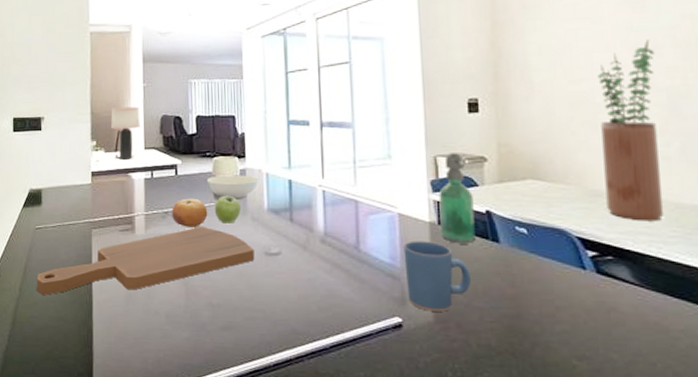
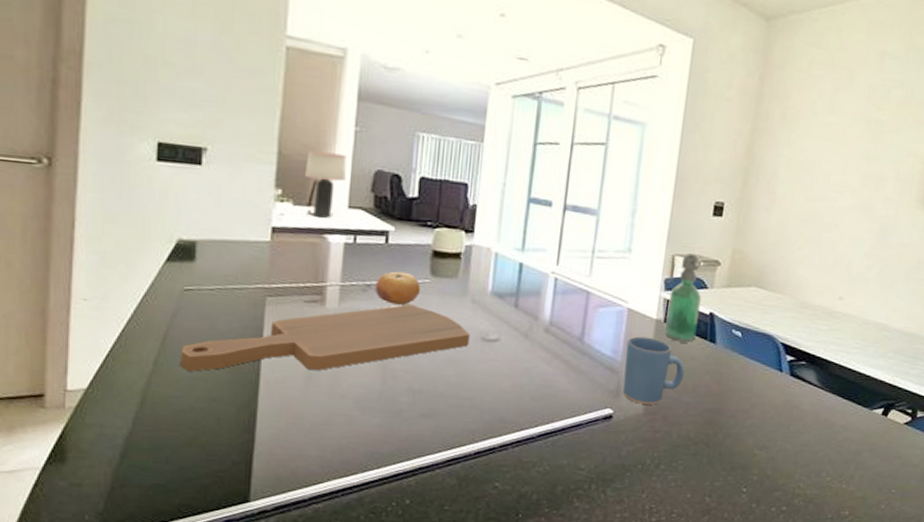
bowl: present [206,175,259,199] -> none [423,249,486,279]
fruit: present [214,195,242,223] -> none [428,272,462,304]
vase: present [598,39,664,221] -> none [811,170,880,334]

